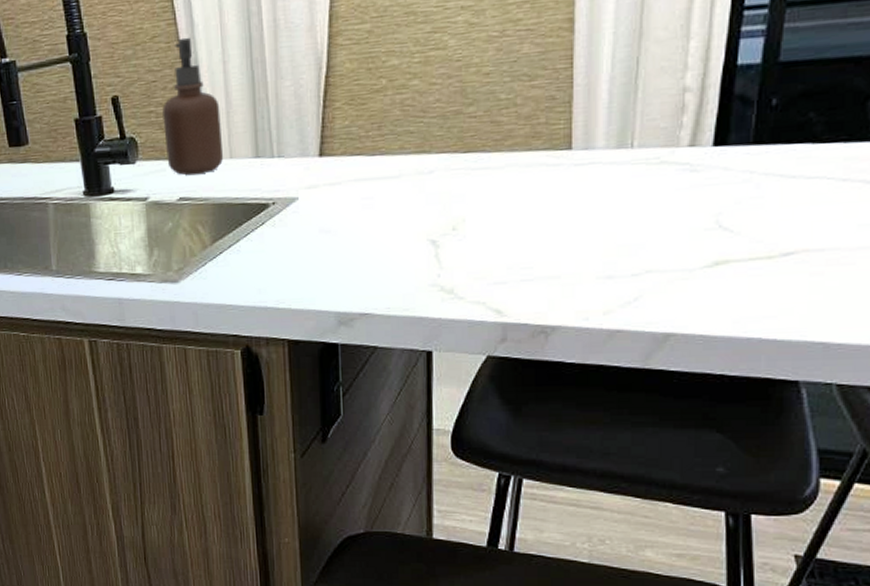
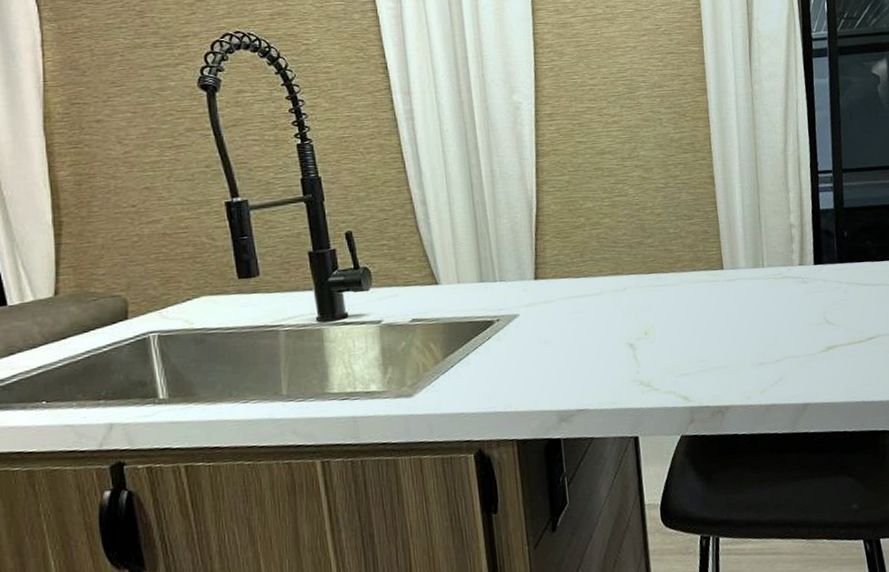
soap dispenser: present [162,37,224,175] -> none [394,182,452,299]

